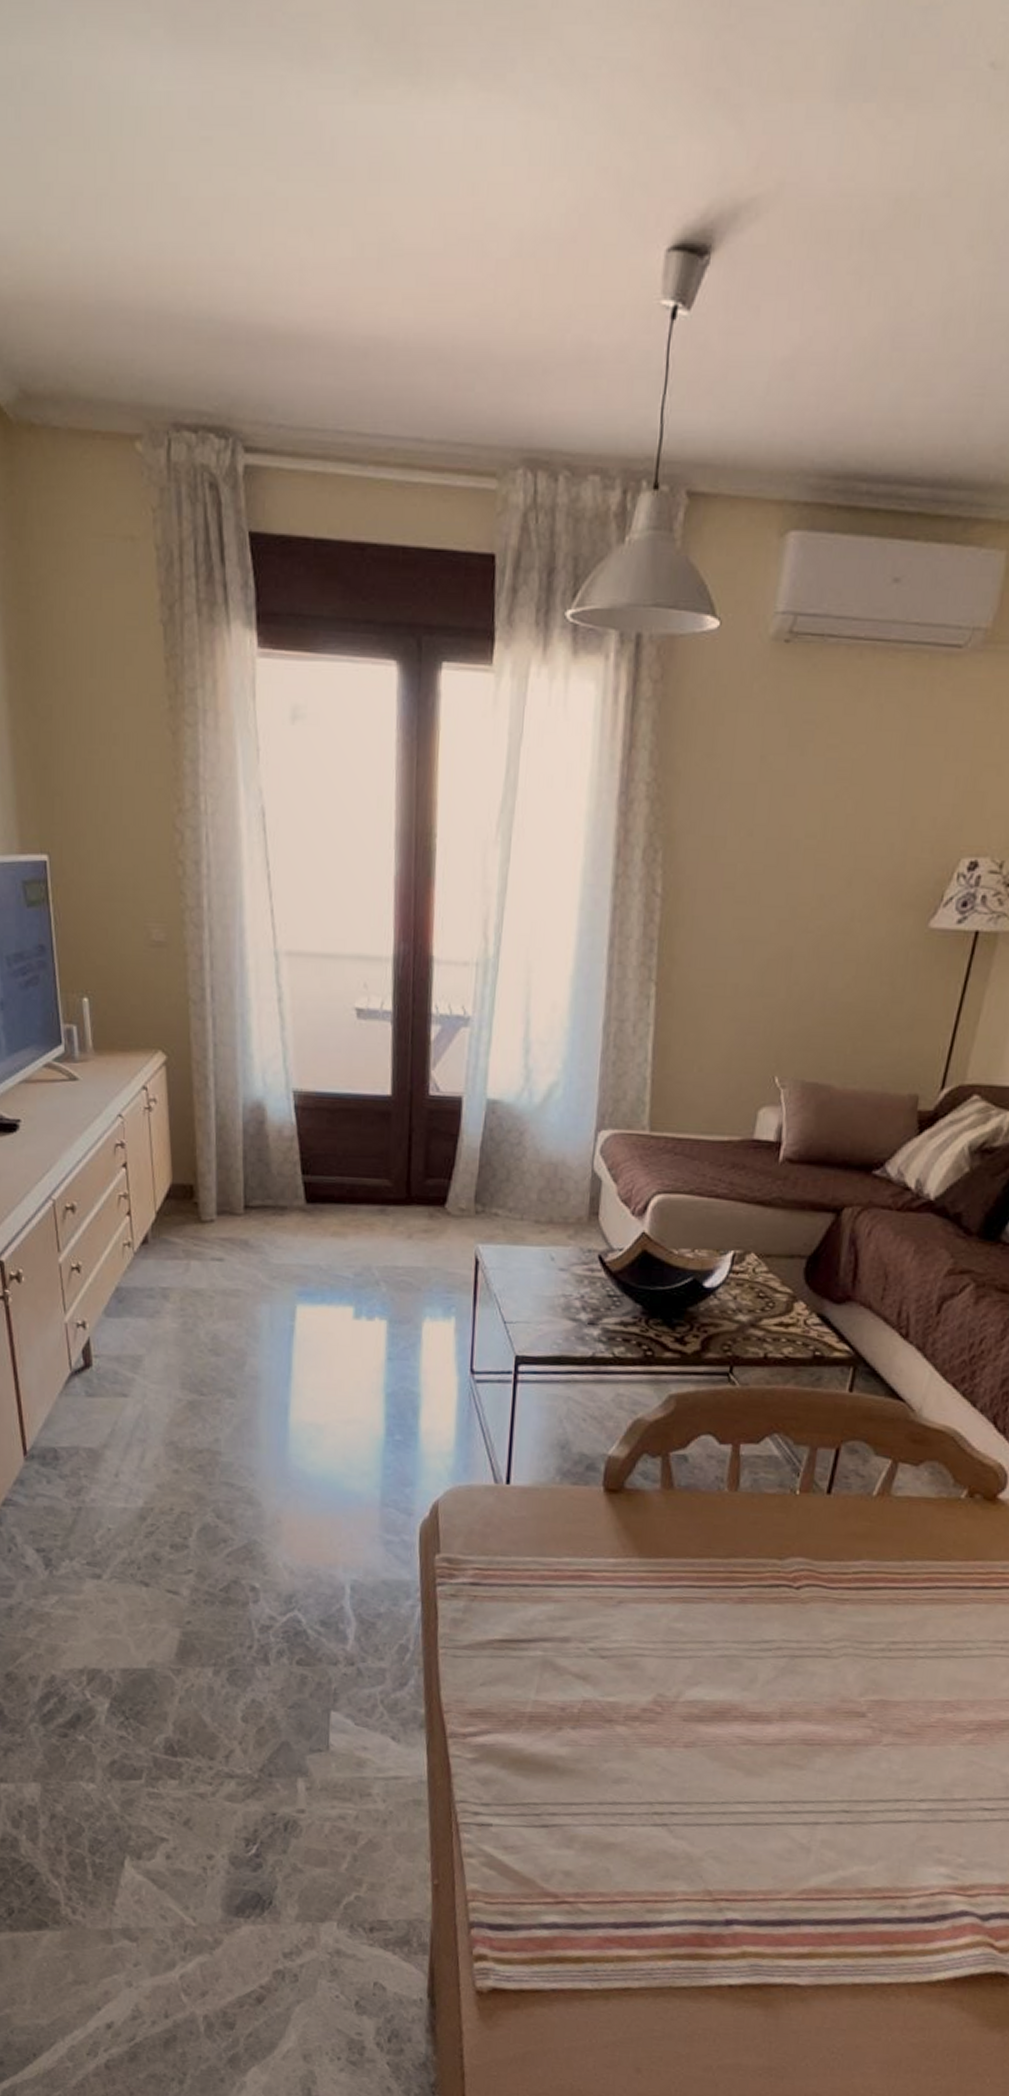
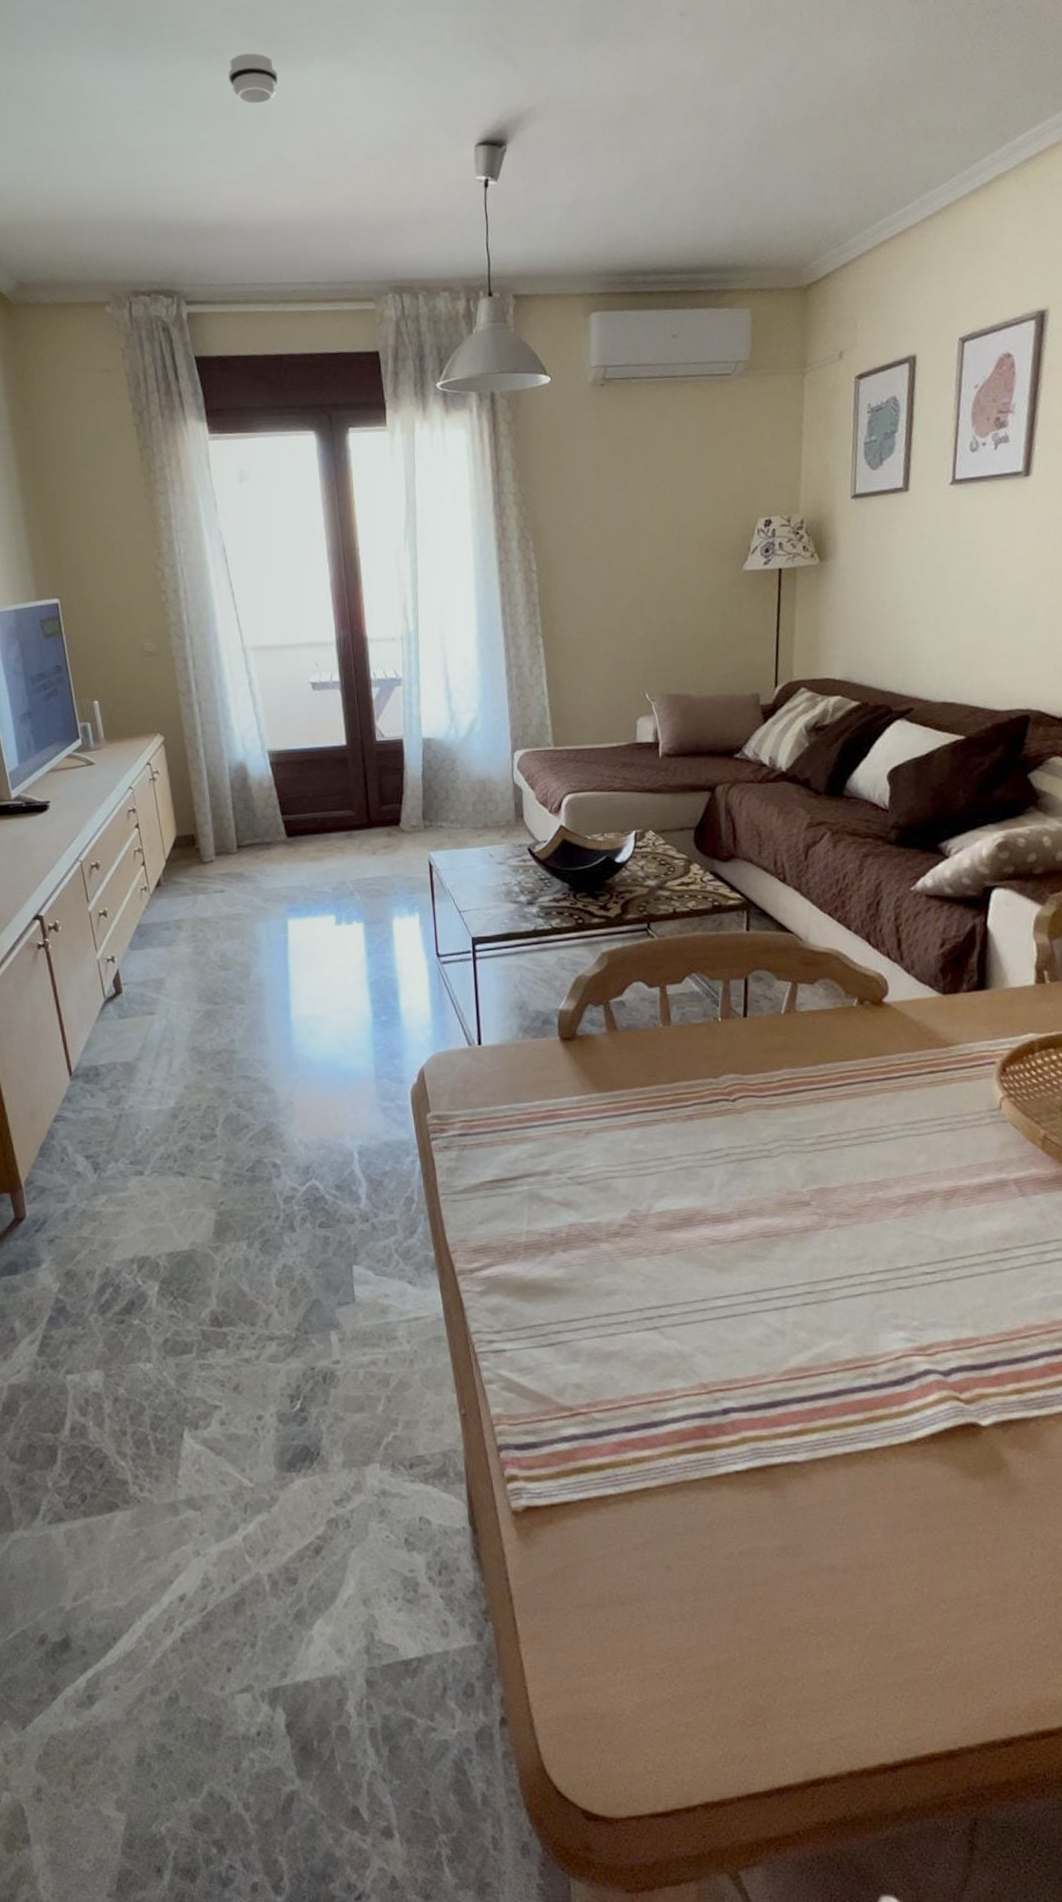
smoke detector: none [333,60,403,145] -> present [228,53,278,104]

